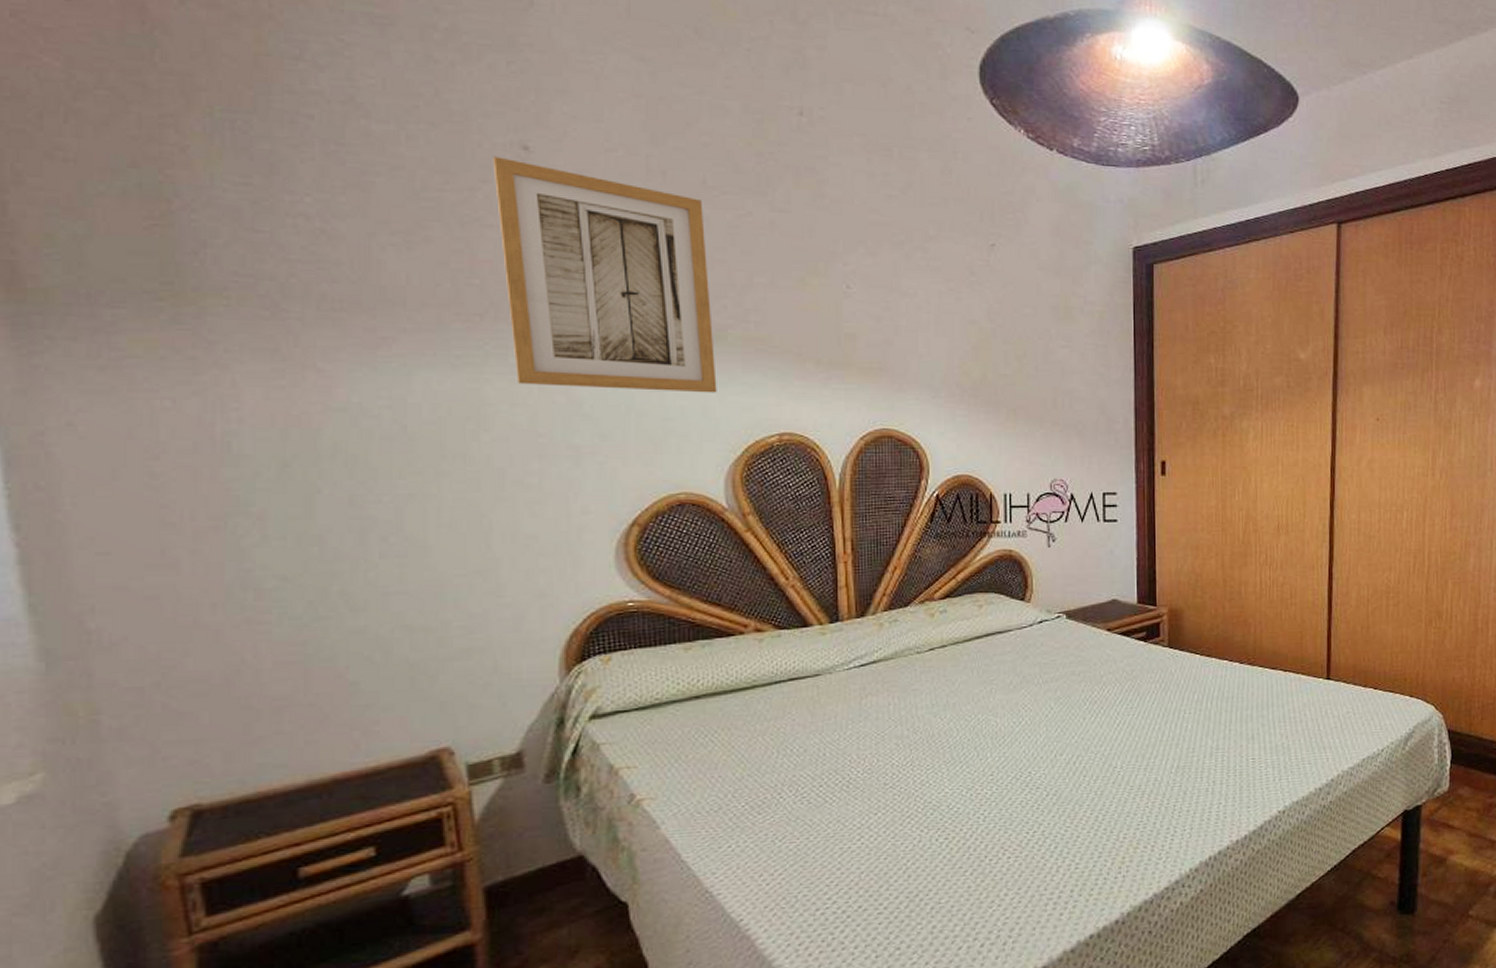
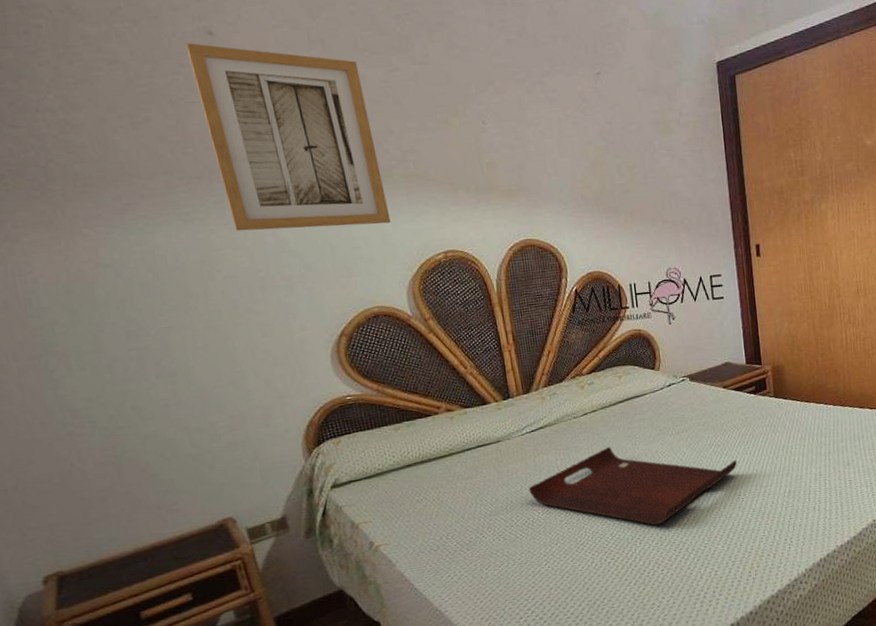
serving tray: none [848,692,1116,799] -> present [528,446,738,526]

